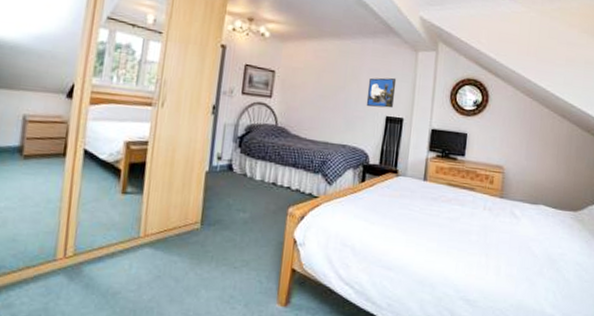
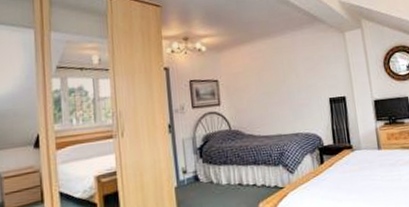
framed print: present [366,77,397,109] -> none [305,61,334,94]

